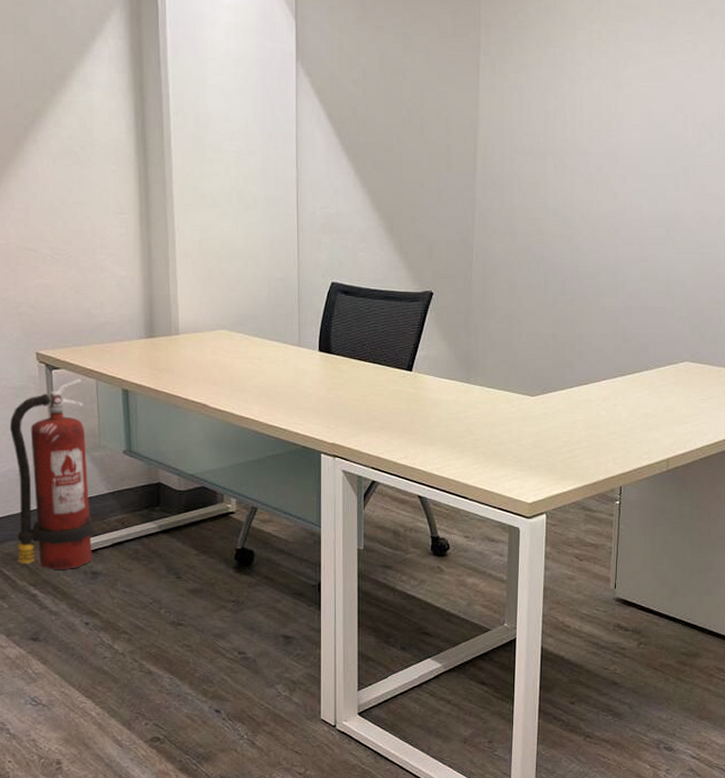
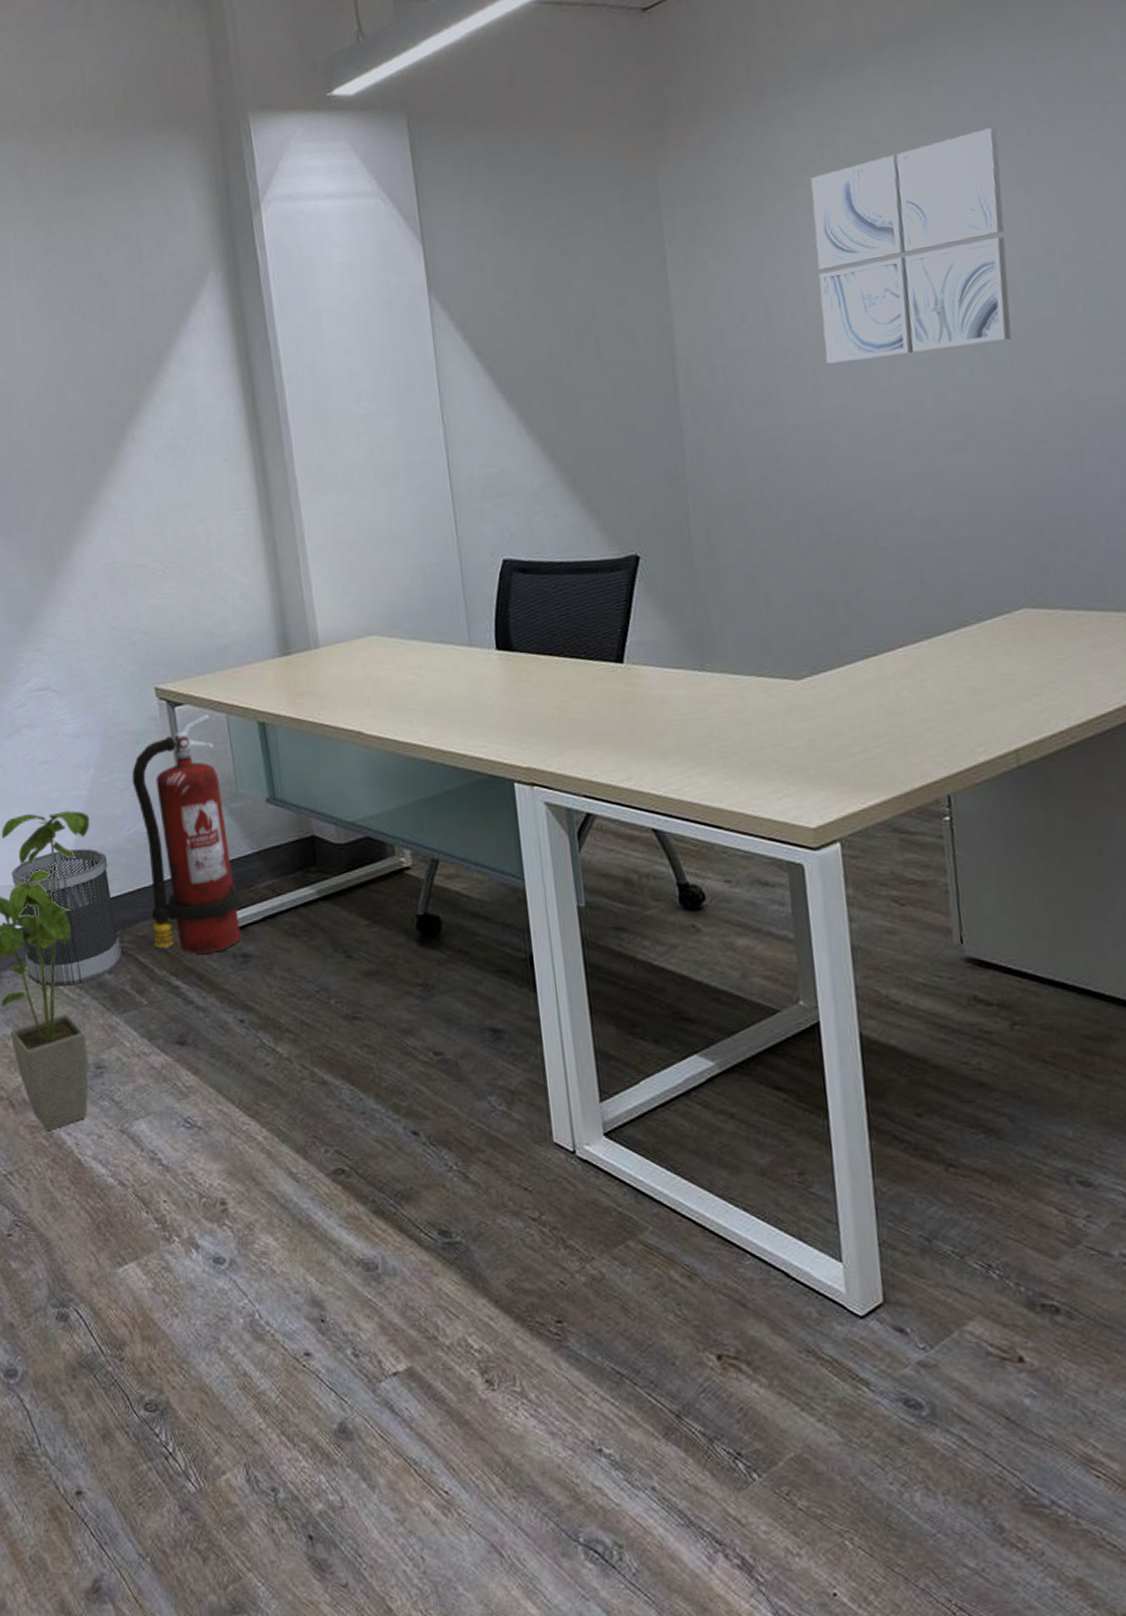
wall art: none [582,13,717,170] -> present [810,127,1012,364]

